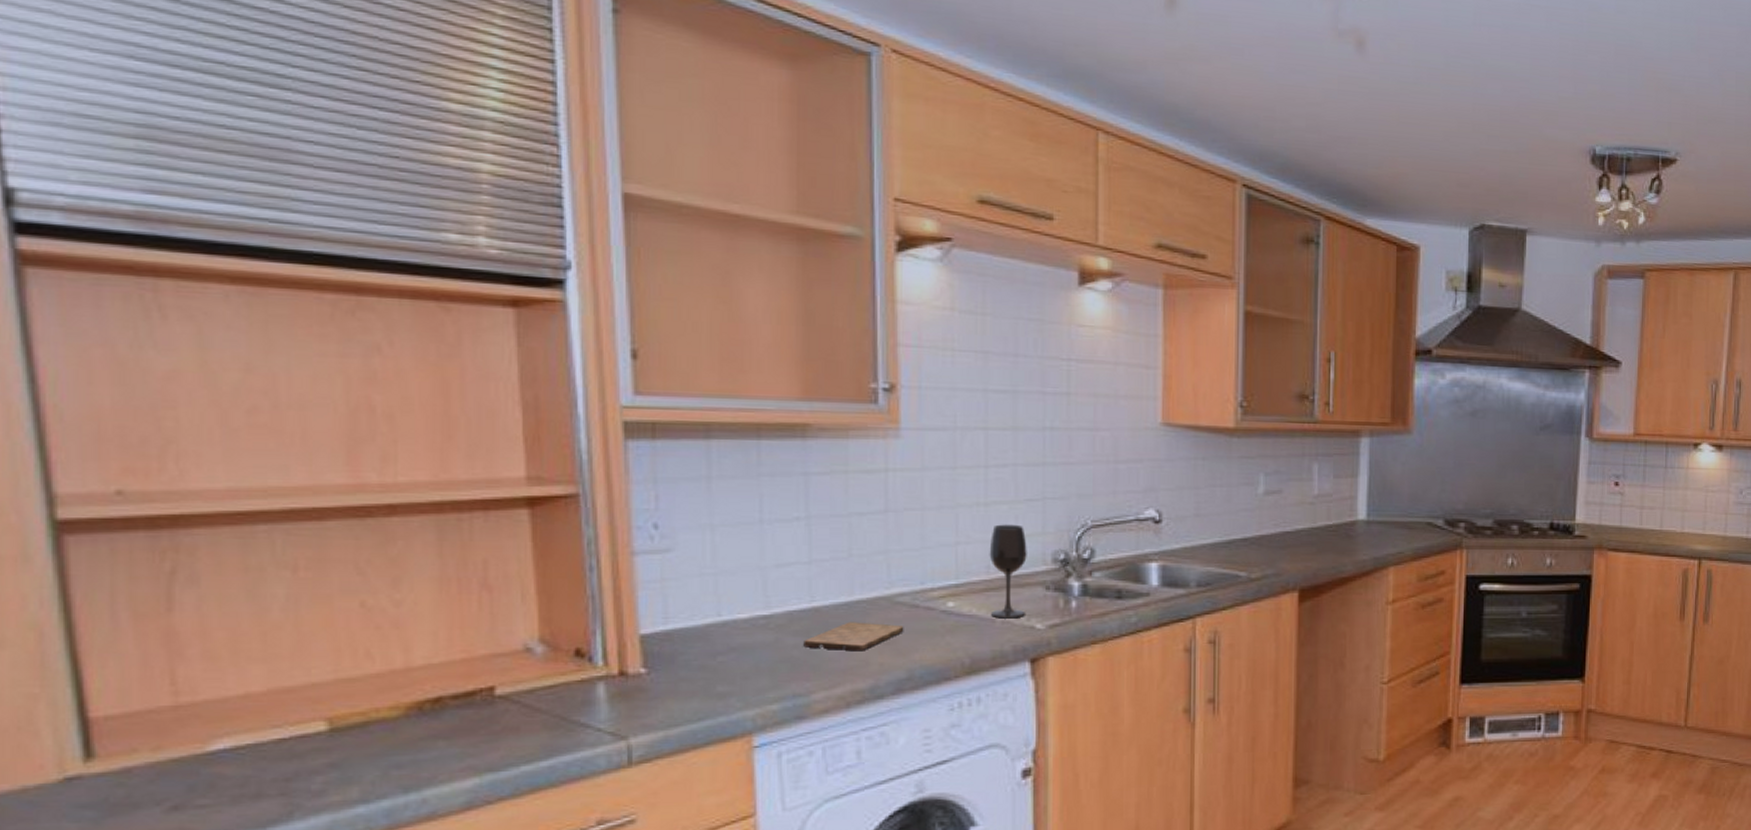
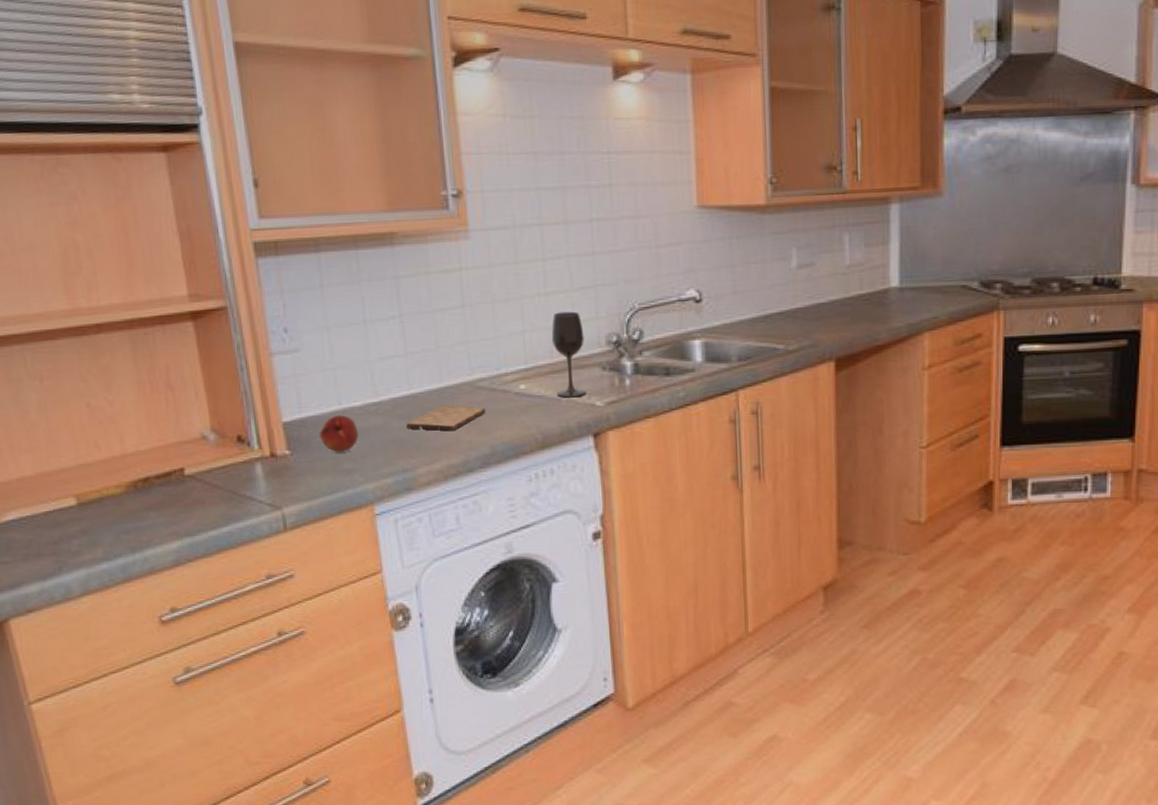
fruit: none [688,628,740,672] -> present [319,414,358,452]

